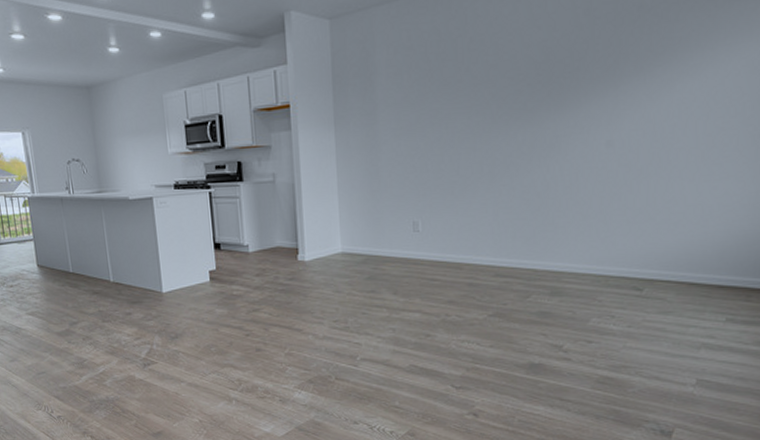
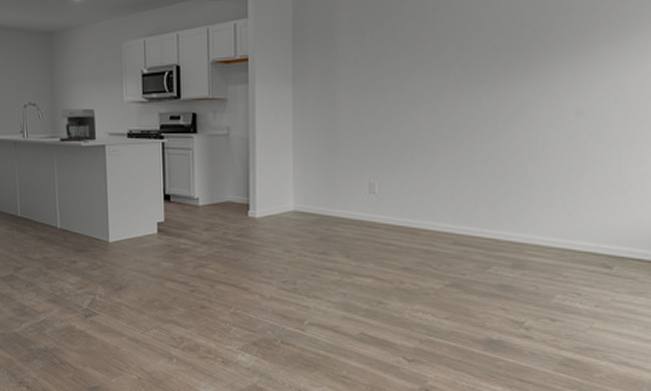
coffee maker: none [105,161,144,197] -> present [59,108,97,143]

